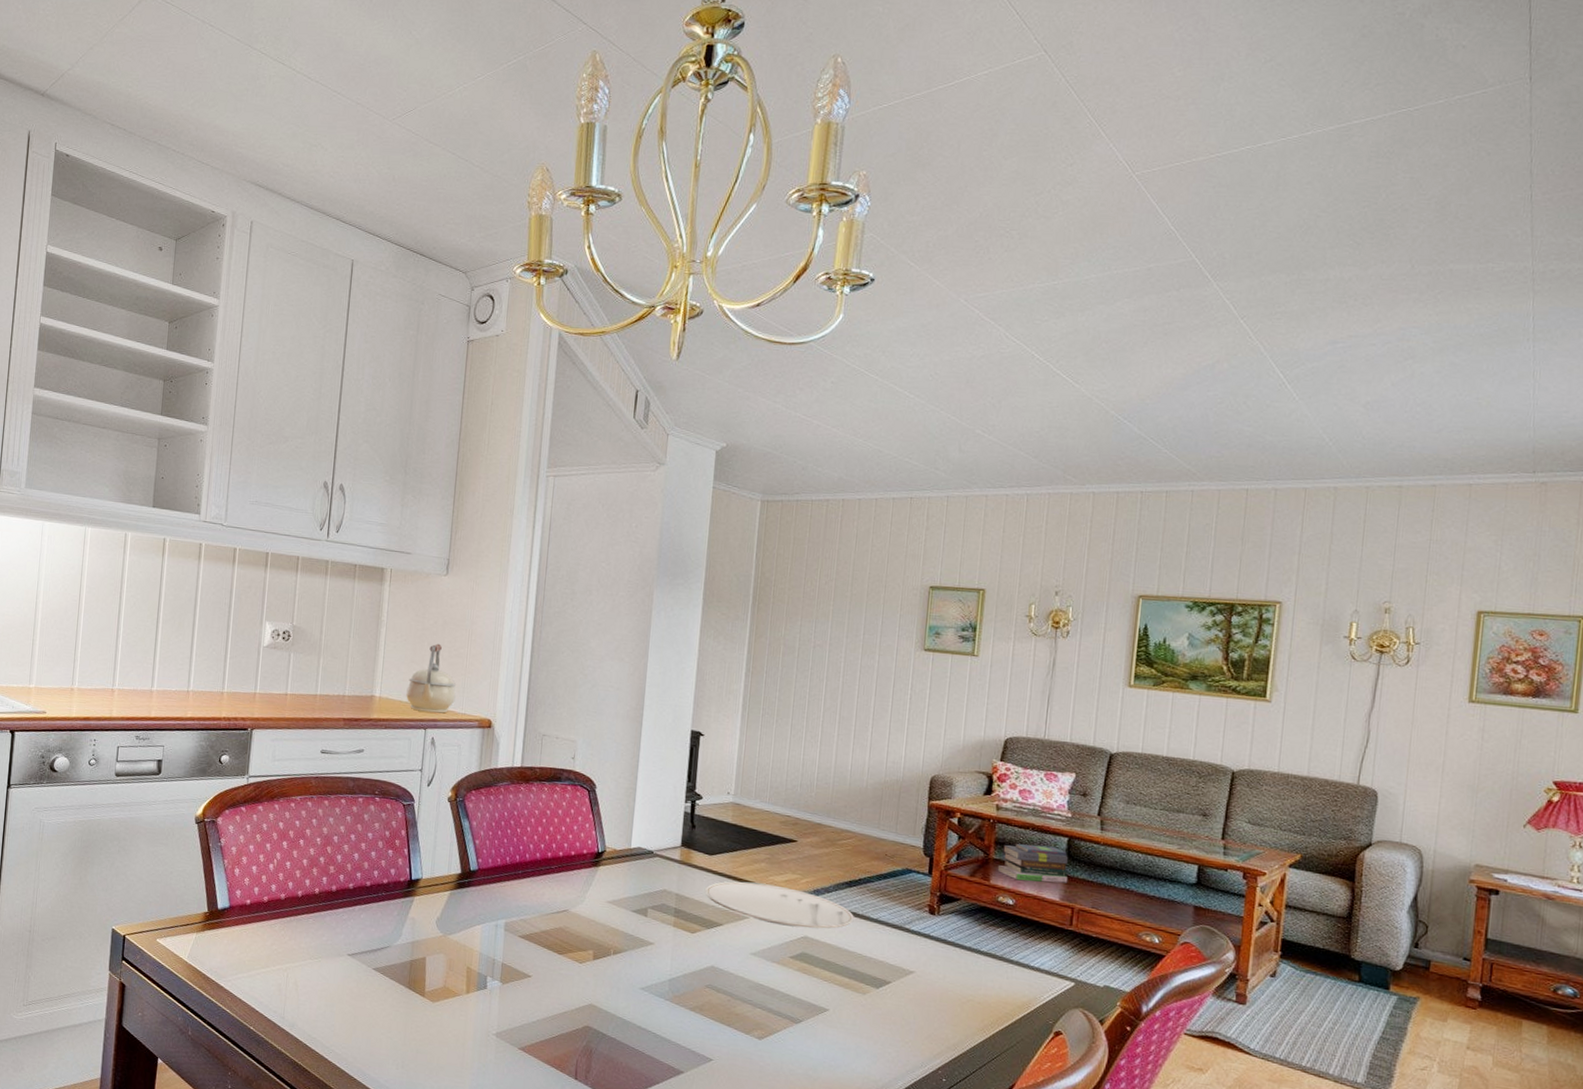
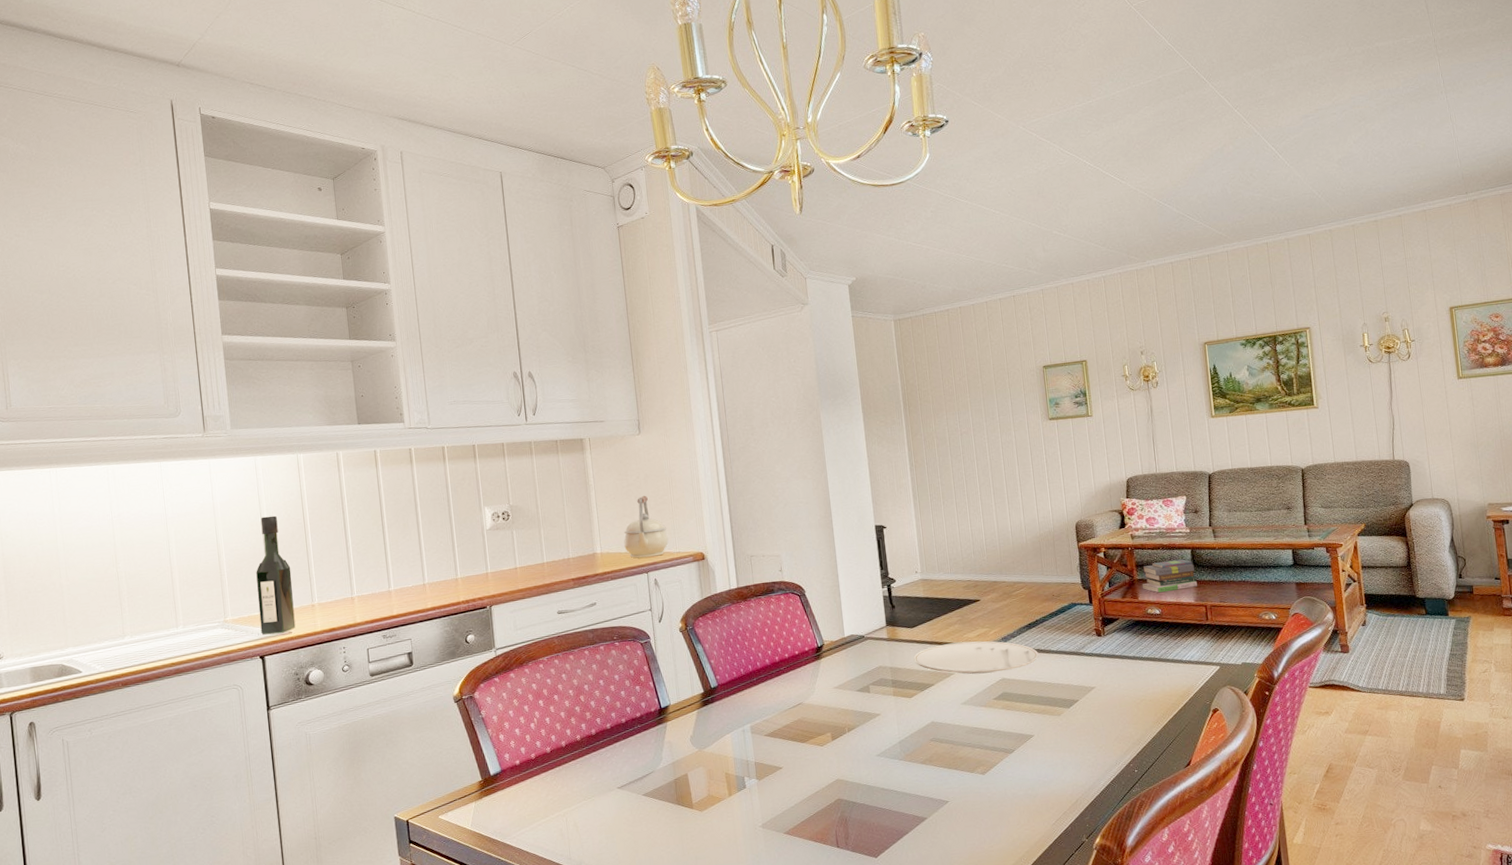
bottle: none [16,586,57,712] -> present [256,515,296,635]

